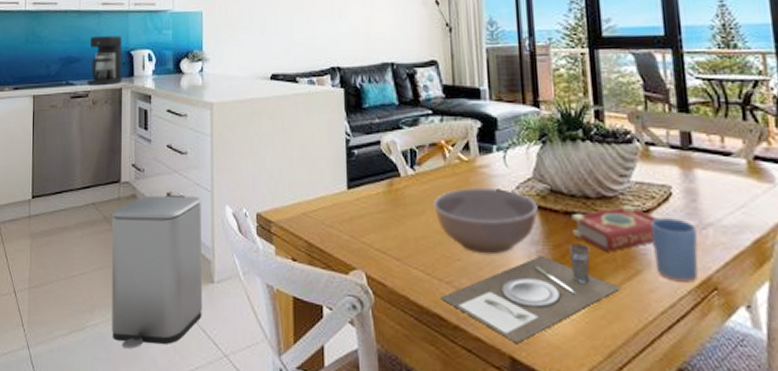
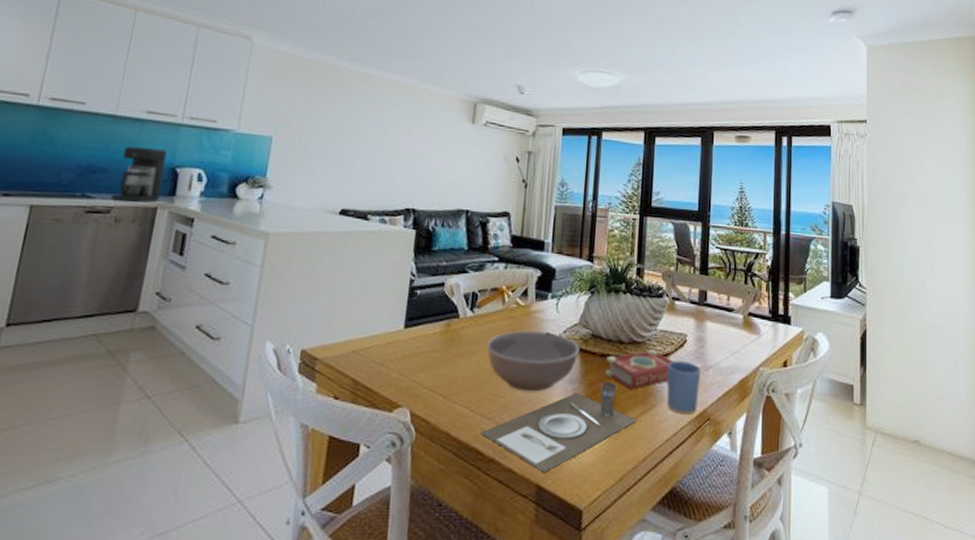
pedal bin: present [112,194,202,349] -> none [94,327,238,501]

